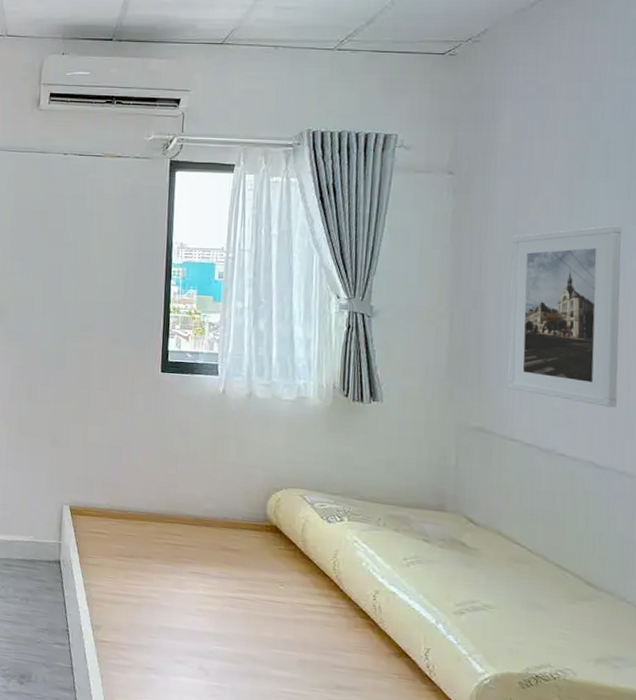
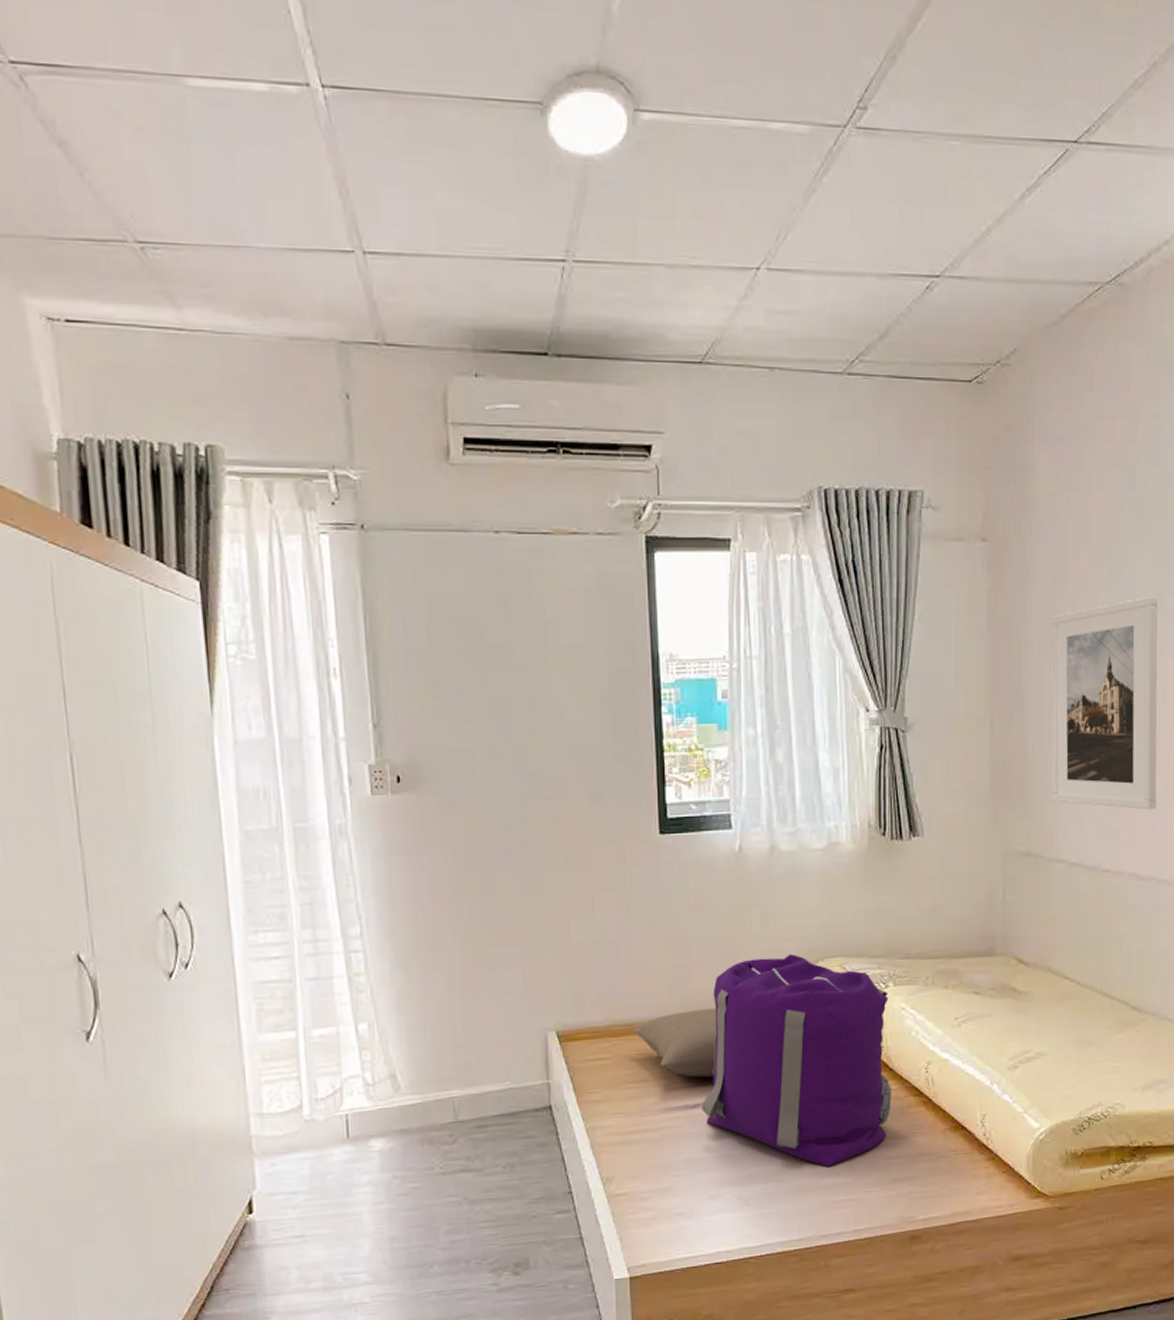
pillow: none [127,509,194,566] -> present [632,1008,717,1078]
backpack: none [175,477,343,661] -> present [702,953,891,1167]

